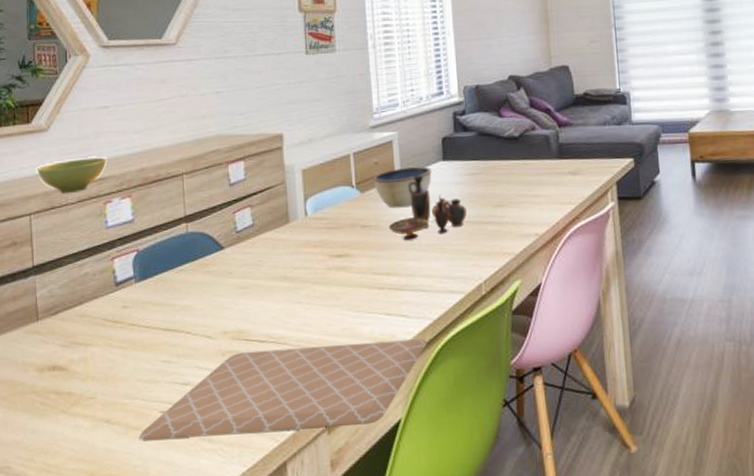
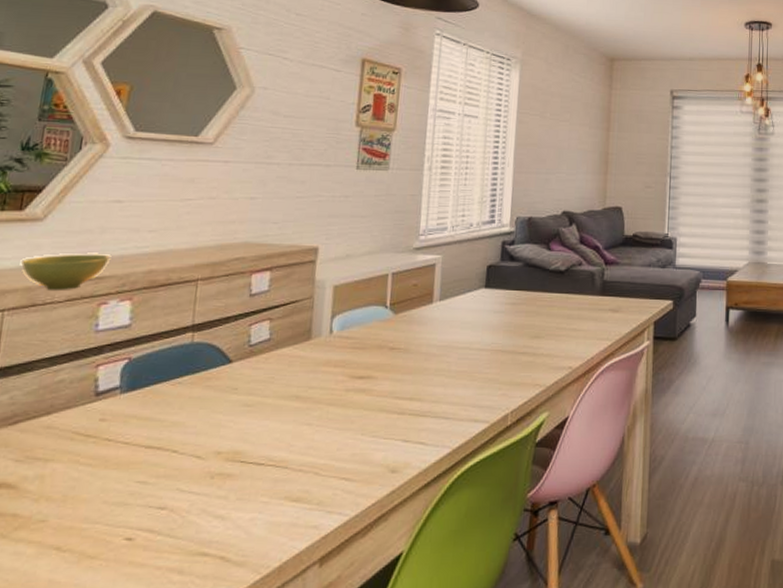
placemat: present [139,339,427,440] -> none [94,468,443,571]
bowl: present [373,166,432,208] -> none [409,291,472,332]
vase: present [388,175,467,241] -> none [418,300,502,366]

